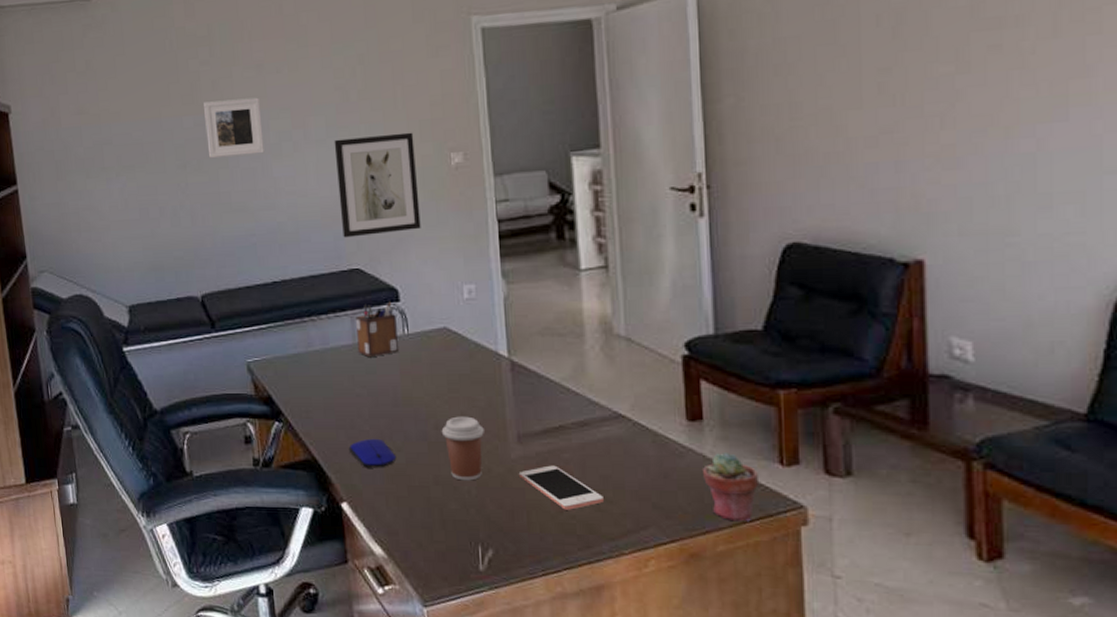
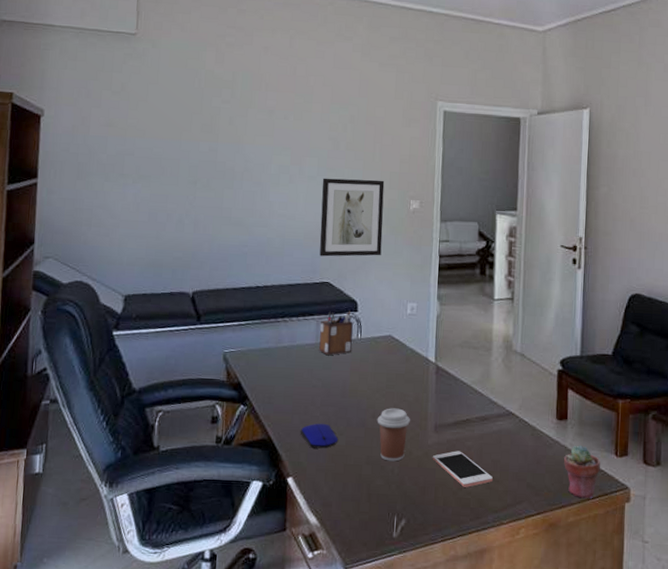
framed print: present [204,97,264,158] -> none [217,133,267,181]

